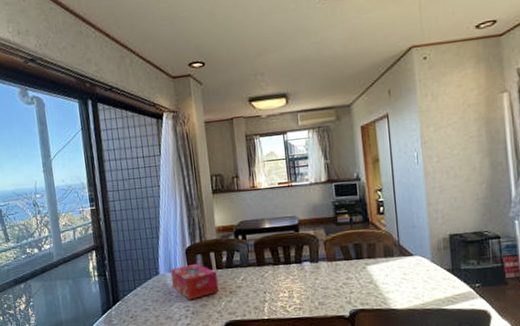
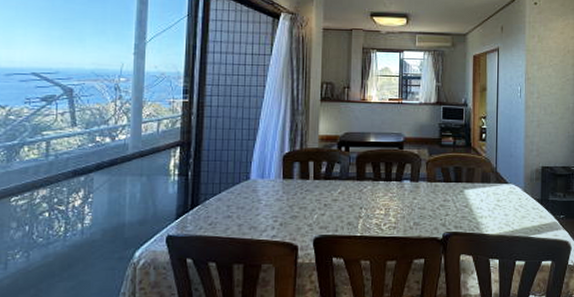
tissue box: present [171,263,219,300] -> none [263,171,313,210]

